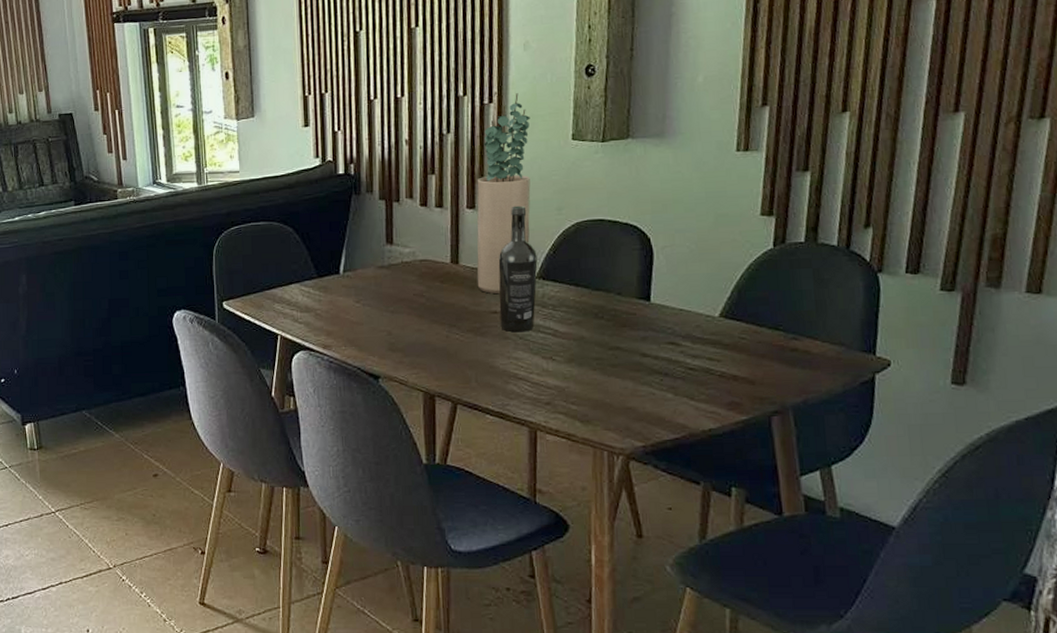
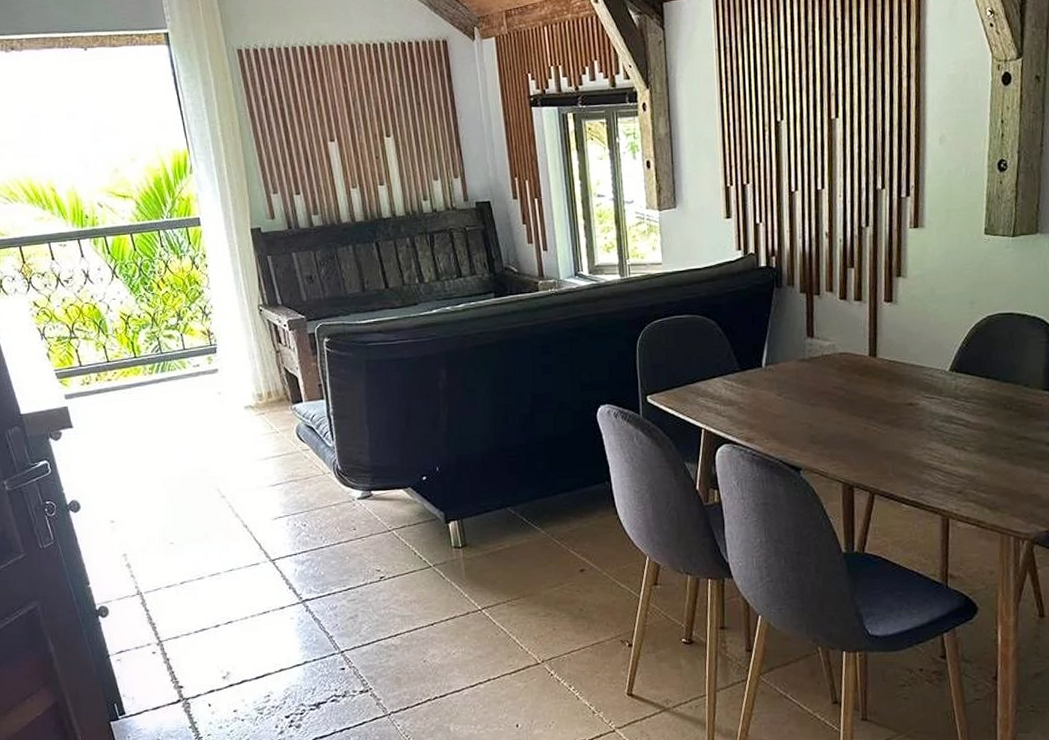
vase: present [476,93,531,295] -> none [894,187,946,387]
wine bottle: present [498,205,538,333] -> none [914,299,951,424]

